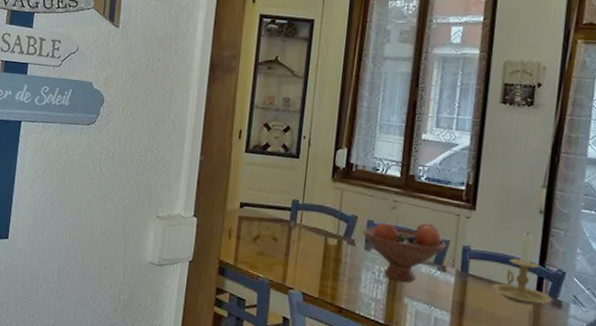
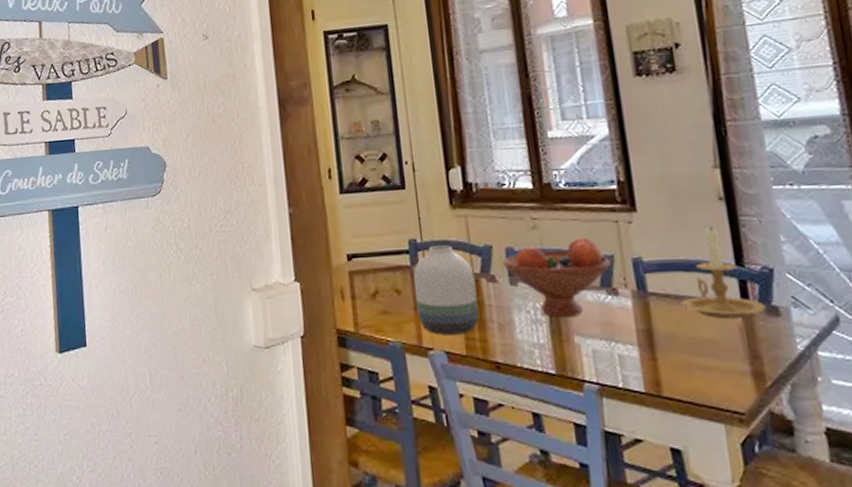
vase: none [286,208,339,282] -> present [413,245,479,335]

